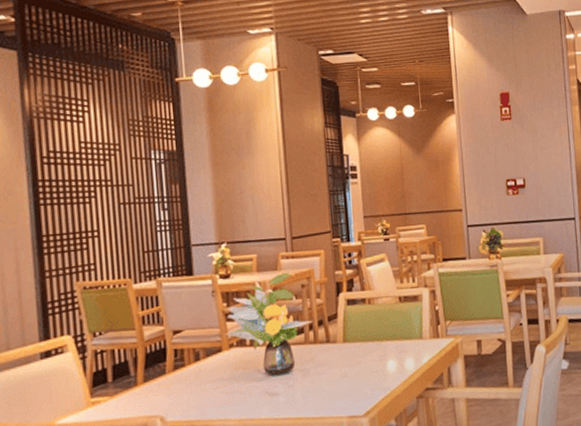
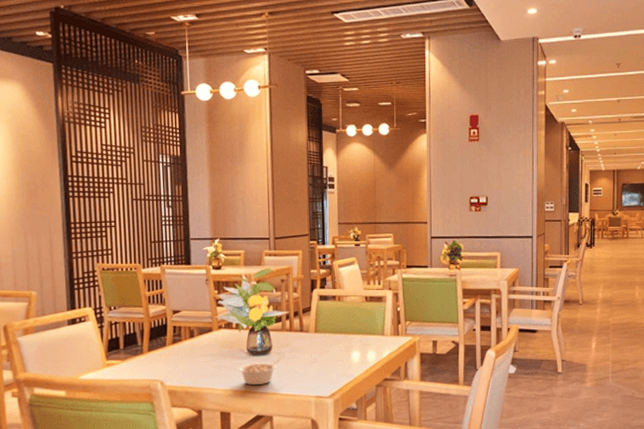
legume: none [255,378,304,411] -> present [238,360,280,386]

